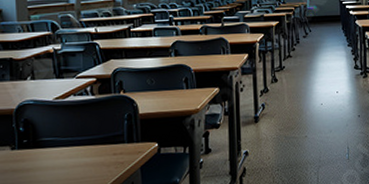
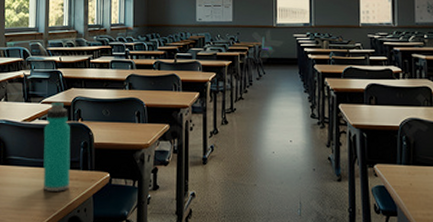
water bottle: none [80,75,113,170] -> present [43,101,71,191]

